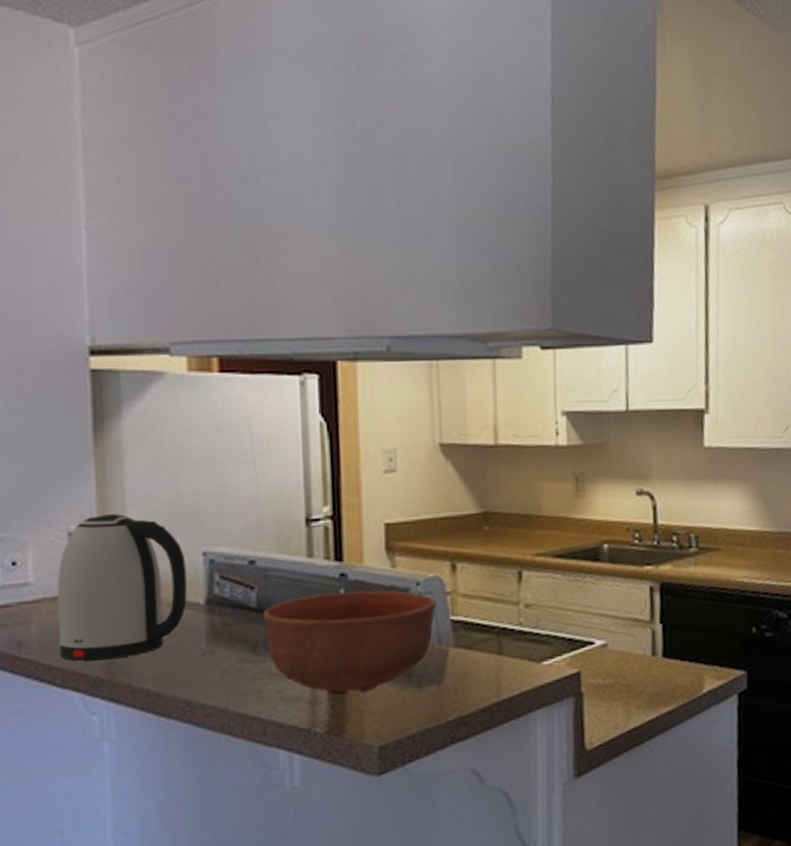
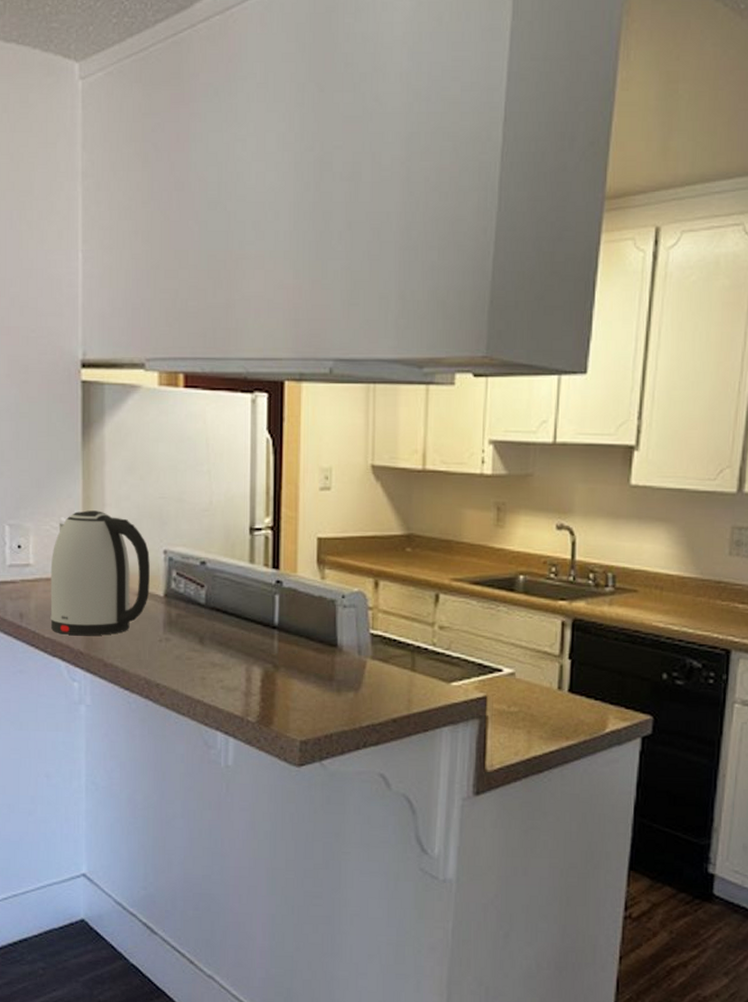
bowl: present [262,590,437,696] -> none [209,597,359,691]

